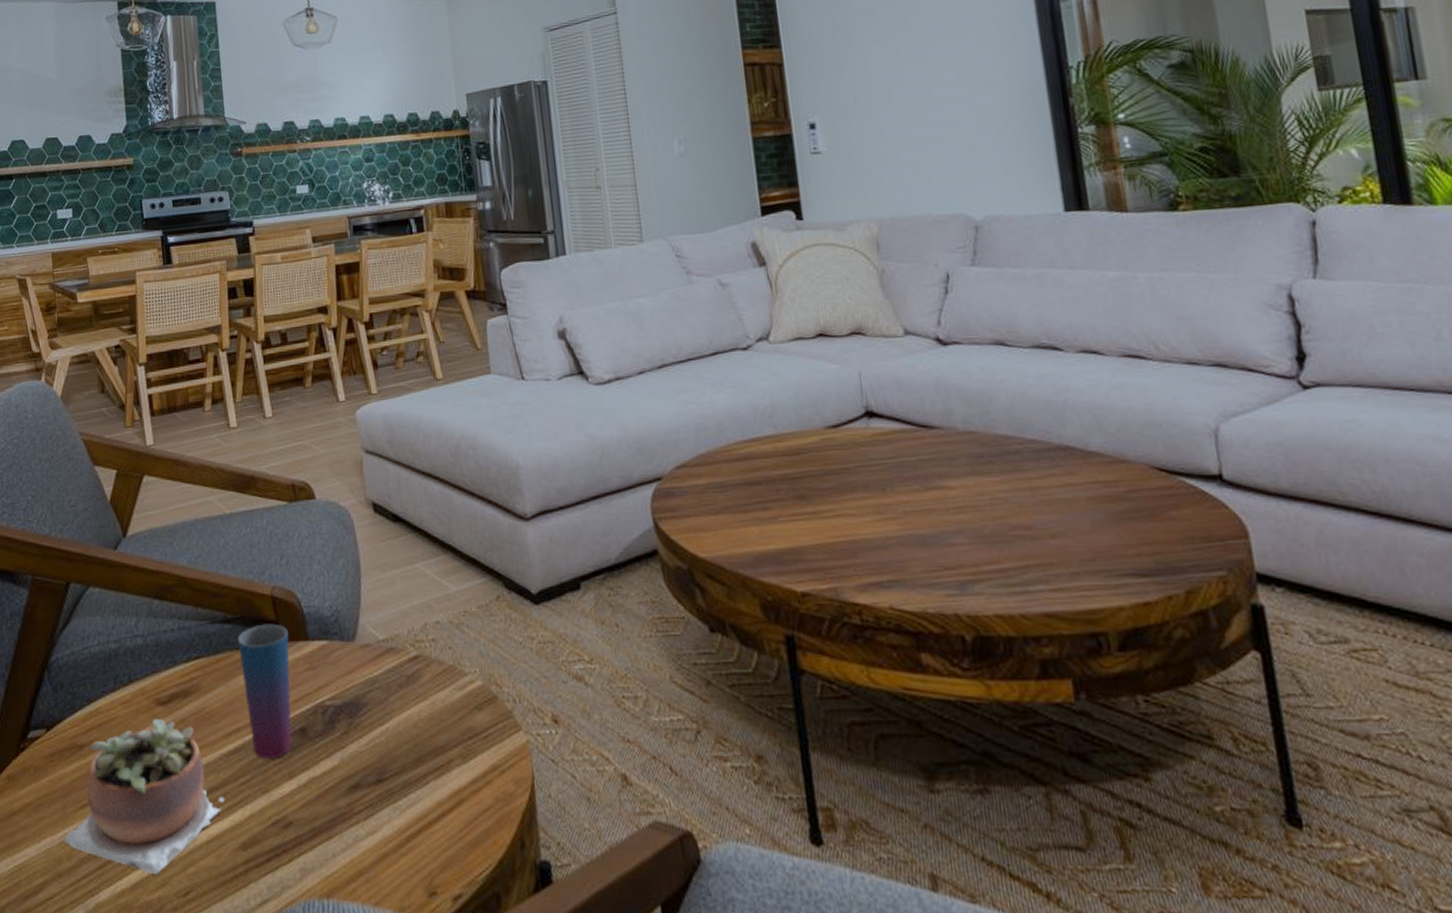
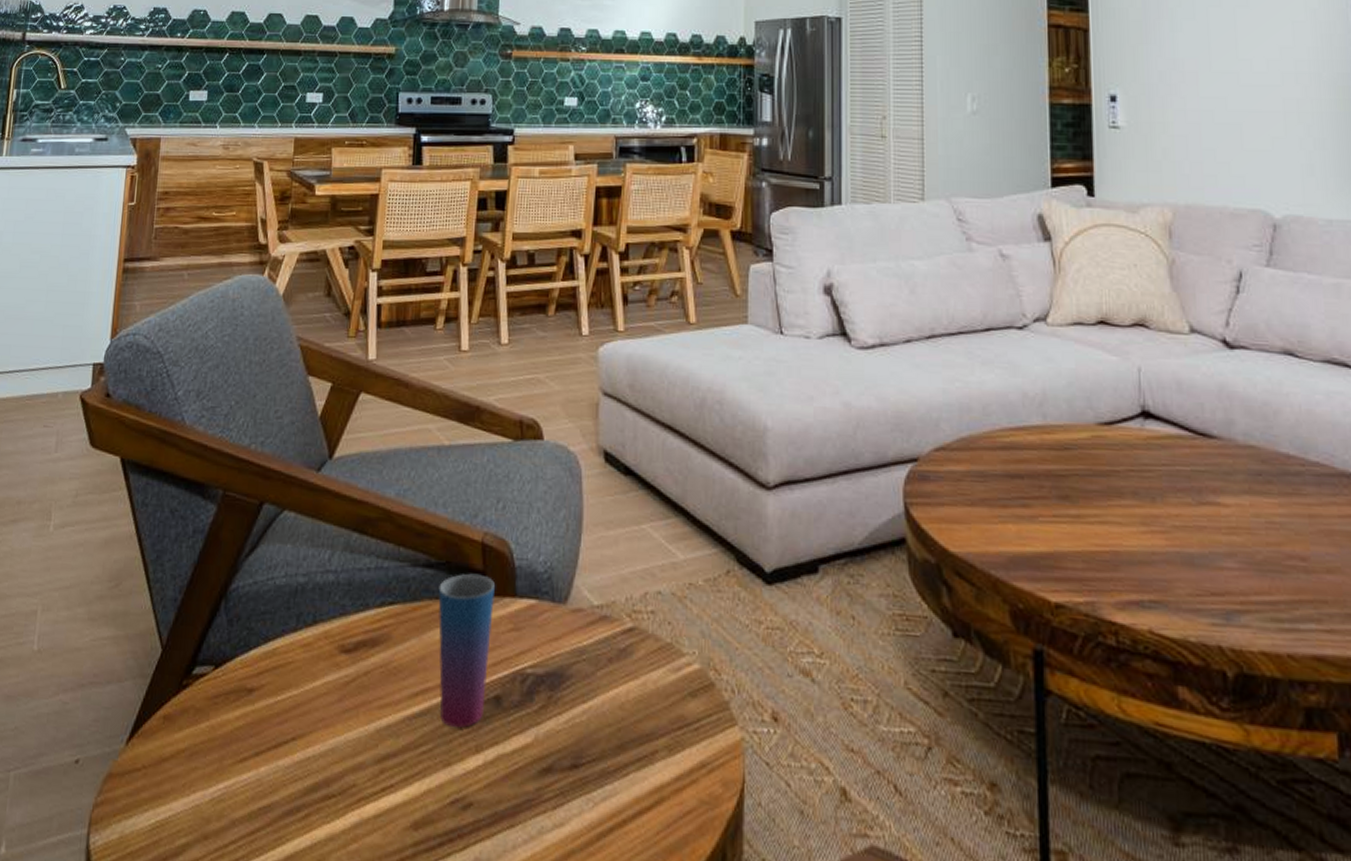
succulent plant: present [64,719,226,875] -> none [216,668,402,849]

